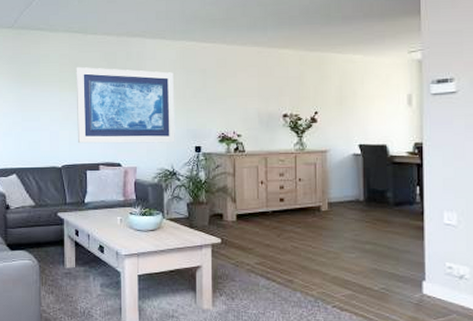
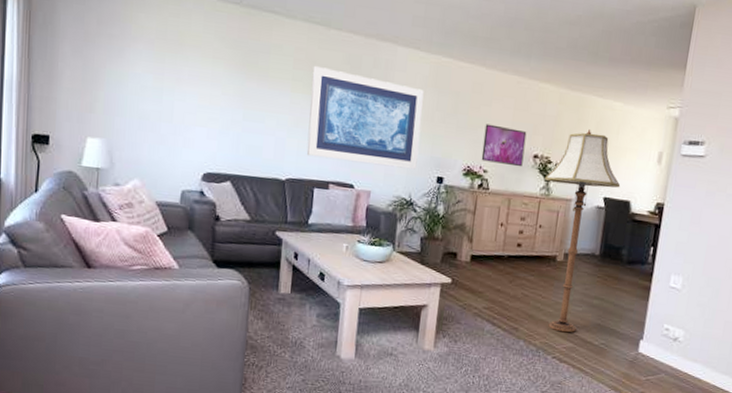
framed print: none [233,93,274,128] -> present [481,123,527,167]
floor lamp: none [297,83,374,281] -> present [545,128,621,333]

